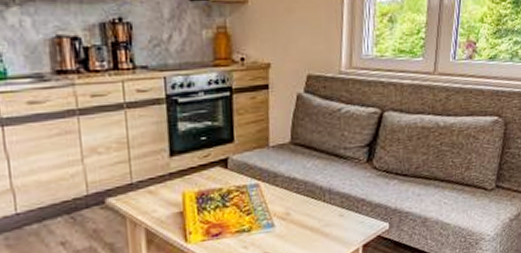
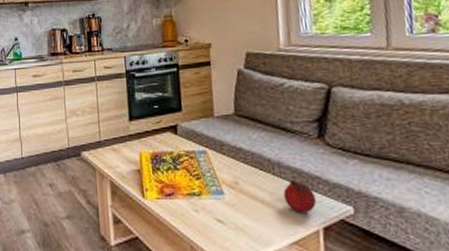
fruit: none [331,204,360,235] -> present [283,180,317,213]

